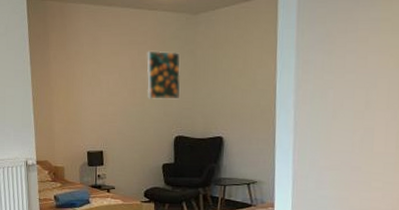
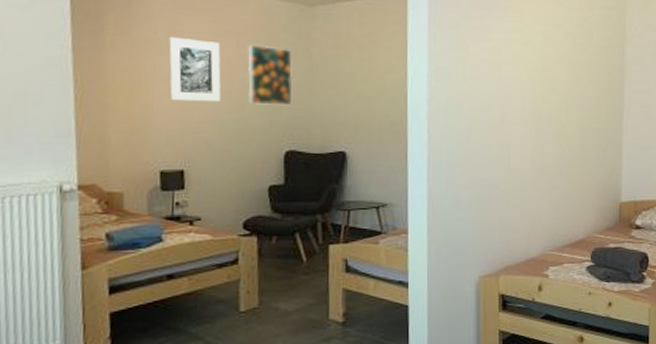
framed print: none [91,48,128,99] -> present [169,36,221,103]

